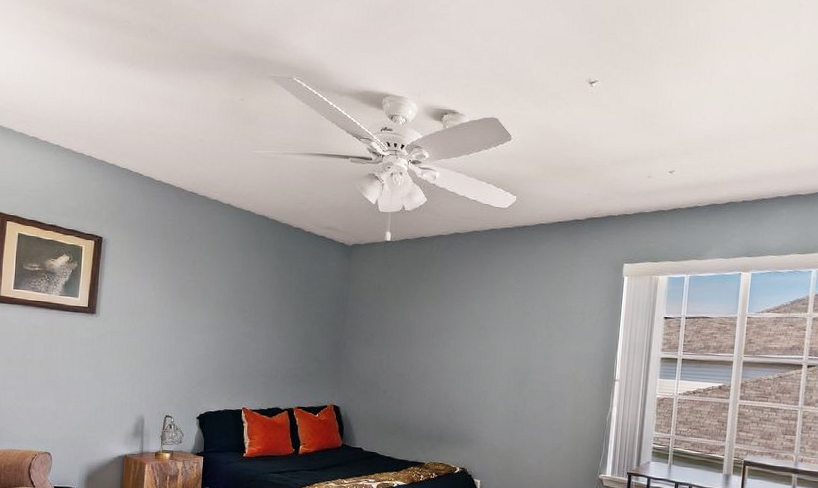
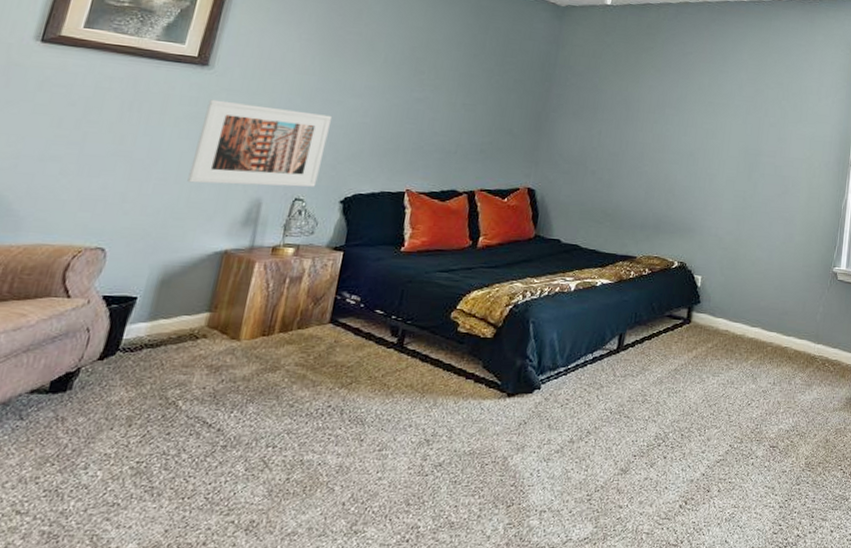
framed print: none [94,340,184,407] -> present [187,99,333,187]

